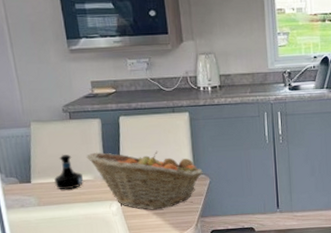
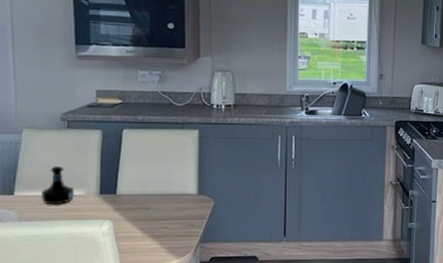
fruit basket: present [86,150,203,210] -> none [81,166,208,232]

